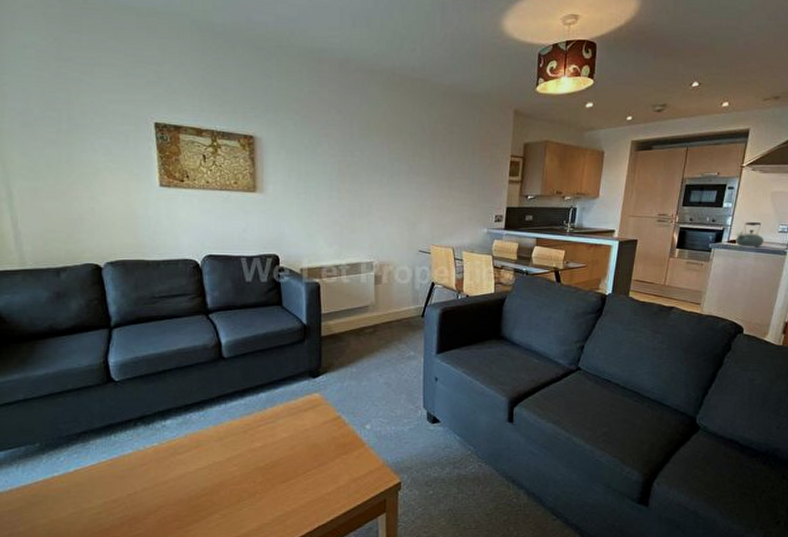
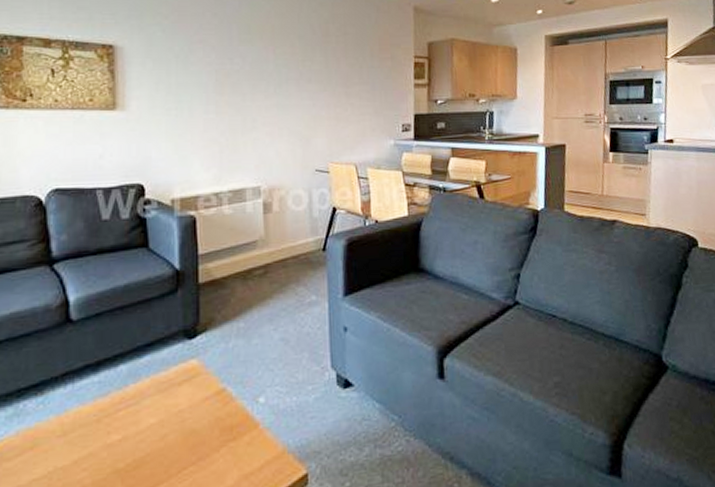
kettle: present [736,222,764,248] -> none [672,118,703,147]

